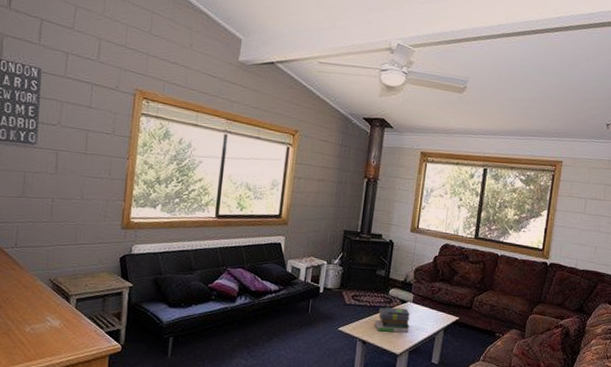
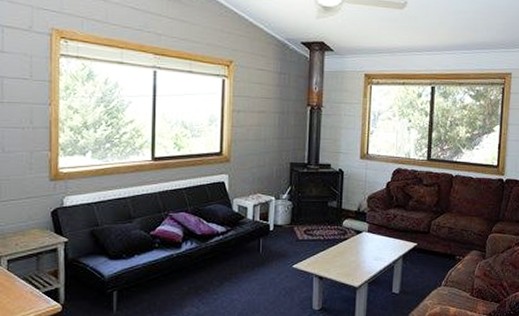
books: present [374,307,410,333] -> none [329,239,367,265]

